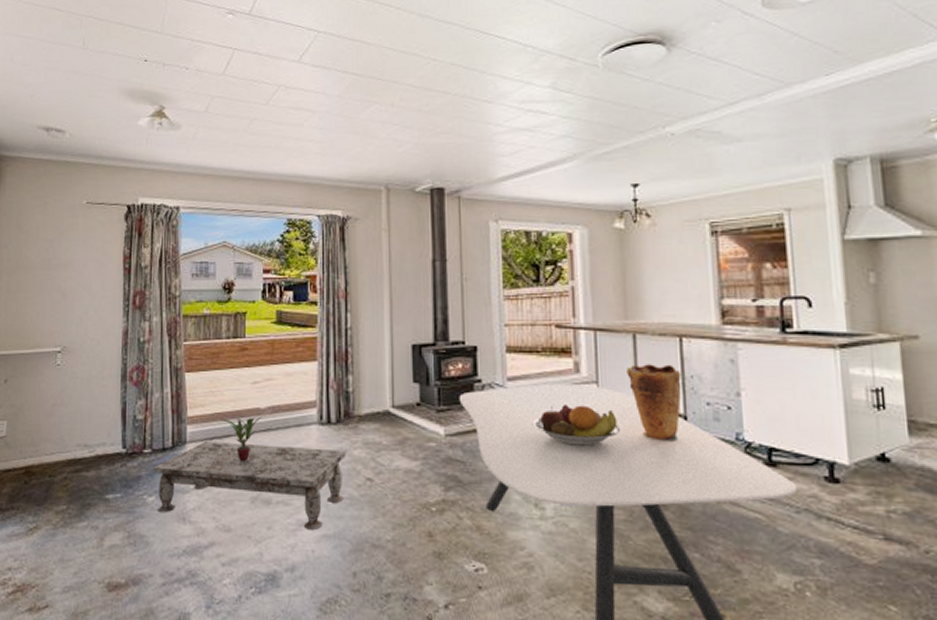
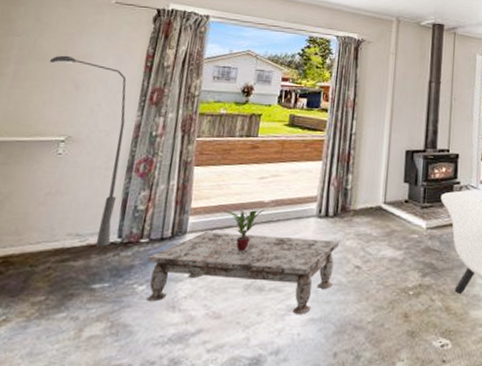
floor lamp: none [36,263,116,458] -> present [50,55,127,247]

